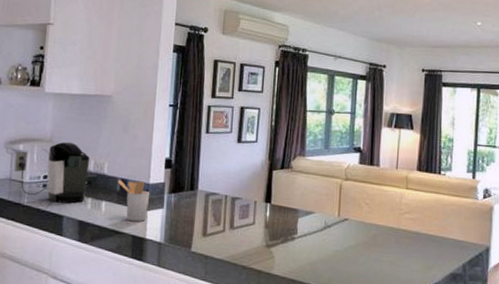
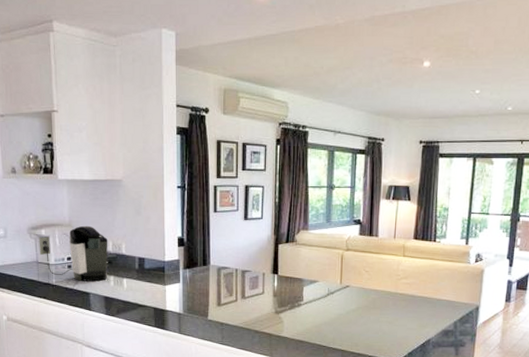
utensil holder: present [117,180,150,222] -> none [135,258,167,296]

